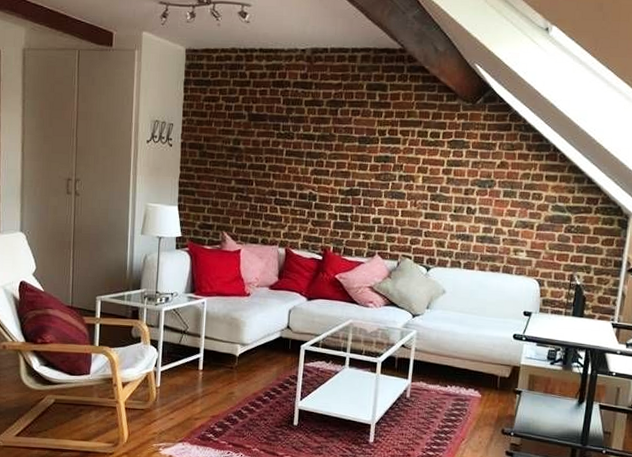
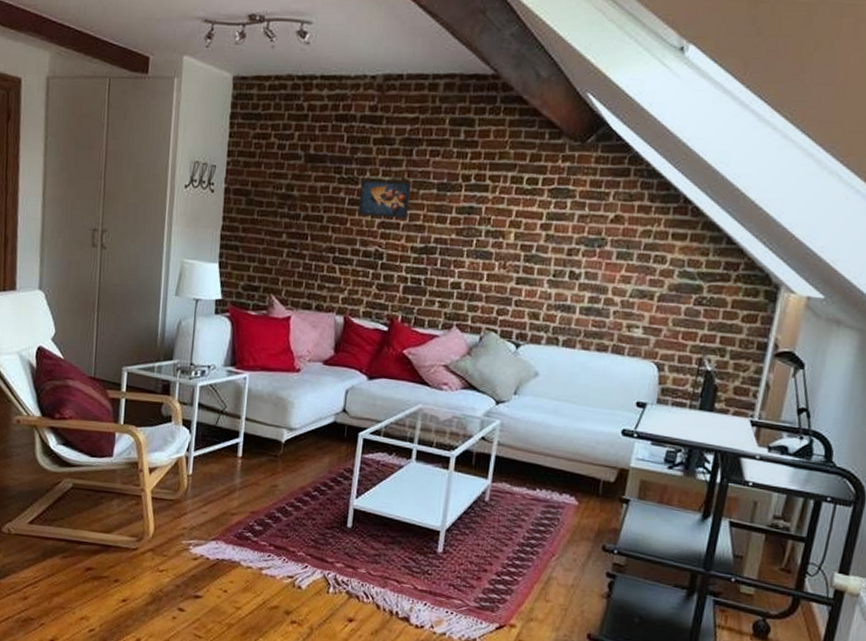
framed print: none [294,134,338,167] -> present [357,179,412,219]

